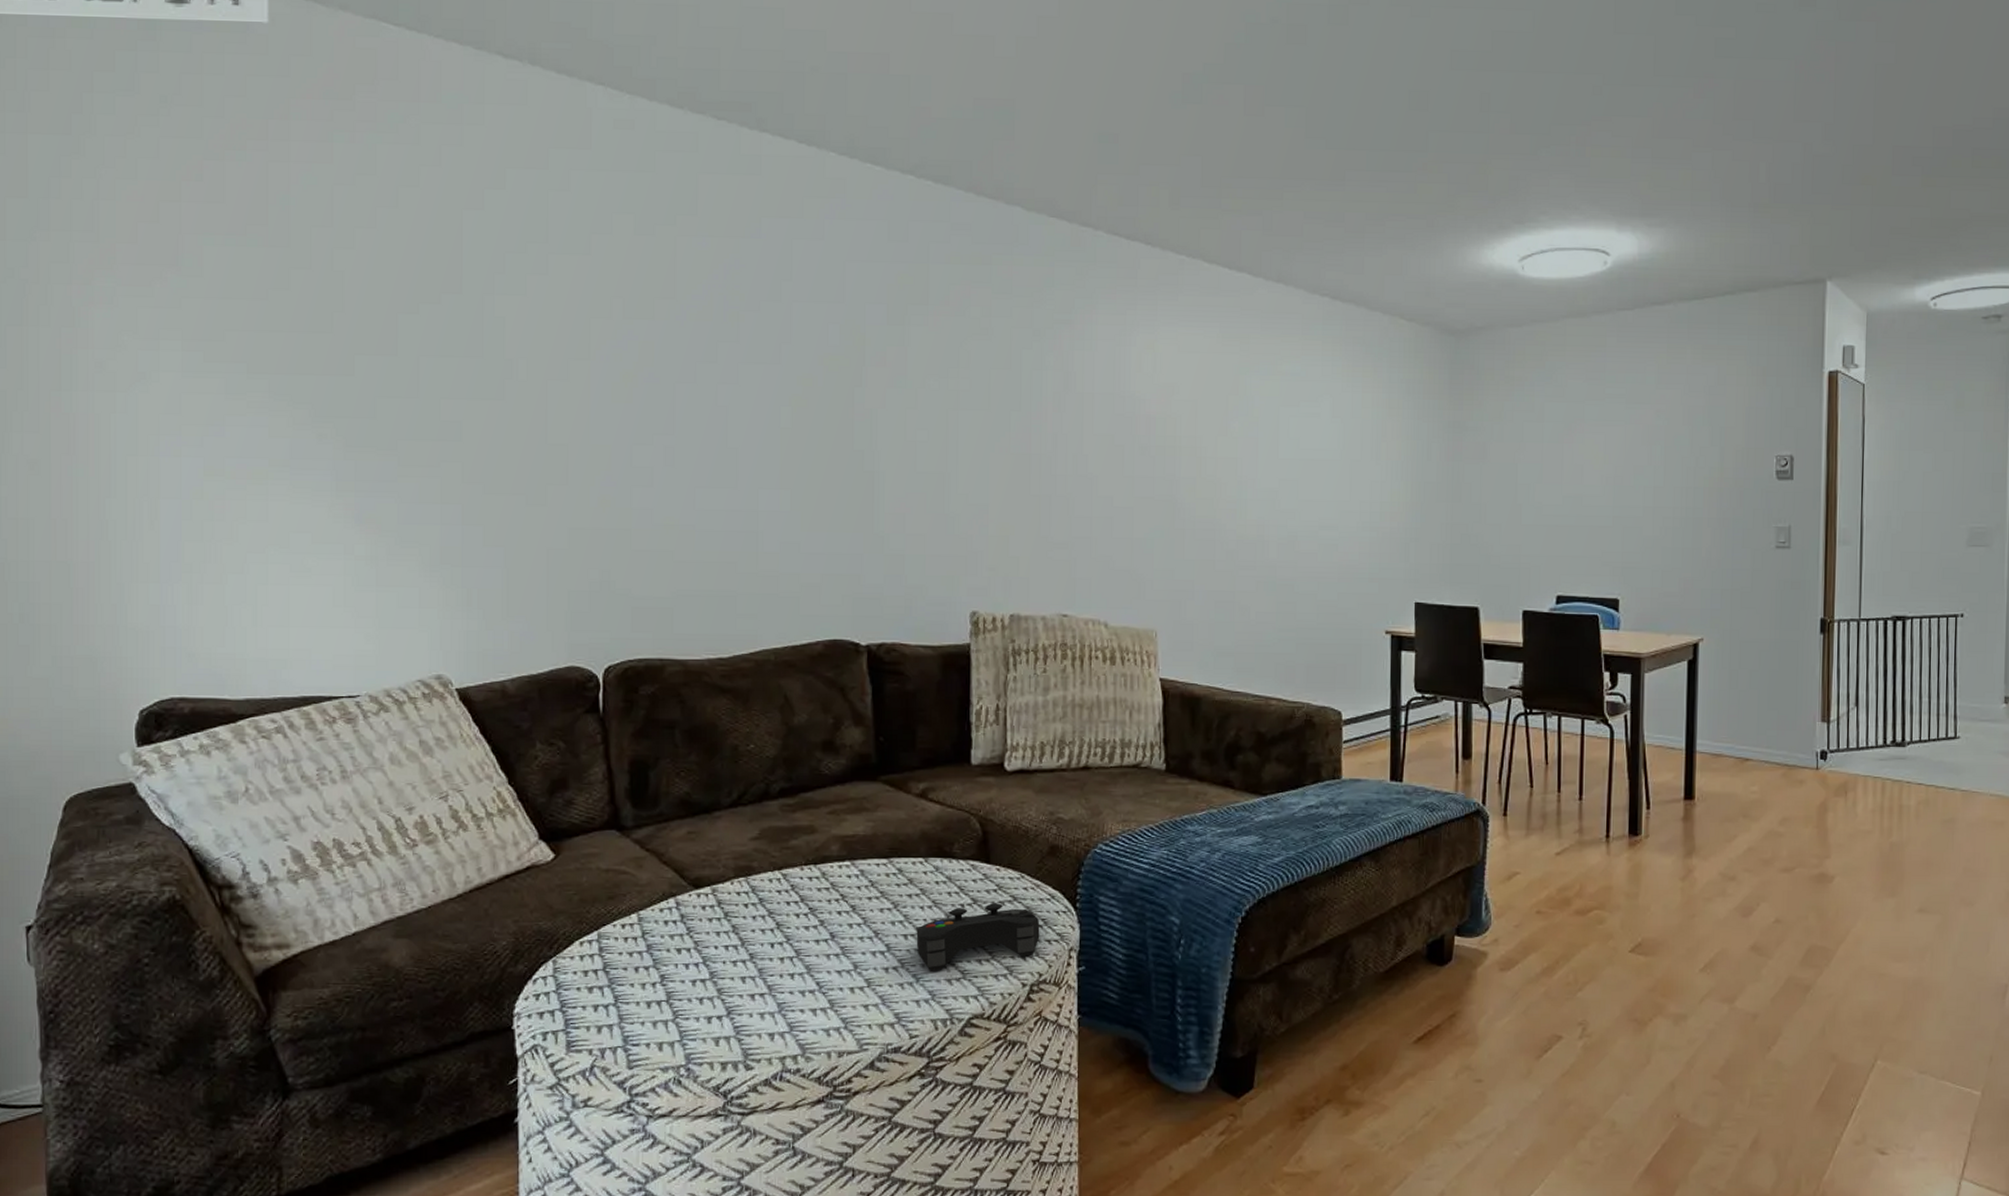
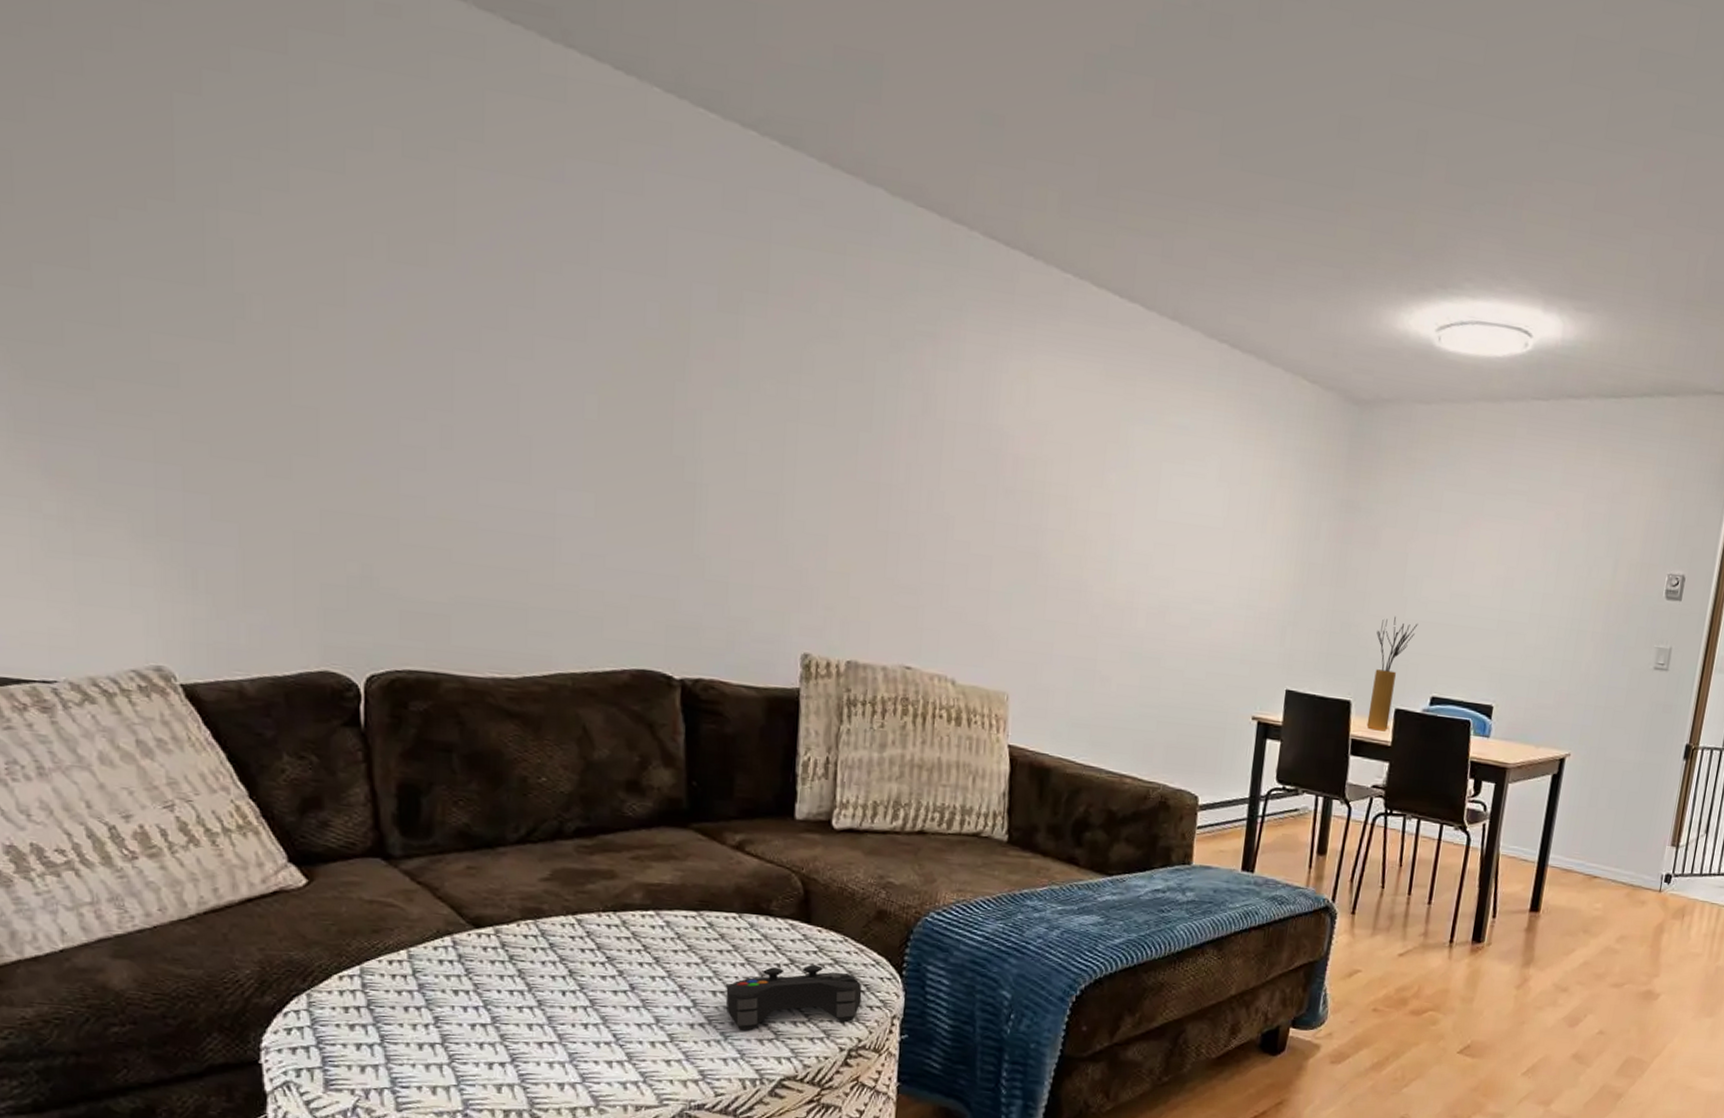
vase: none [1496,523,1535,633] -> present [1366,616,1419,732]

